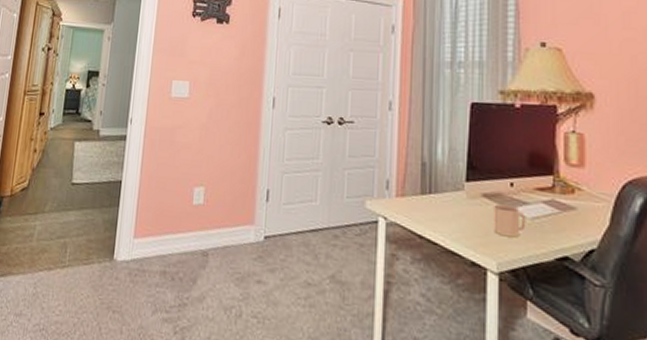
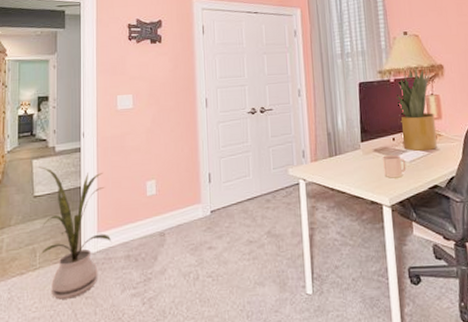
house plant: none [70,150,149,309] -> present [38,166,112,300]
planter: none [521,90,575,209] -> present [396,66,438,152]

